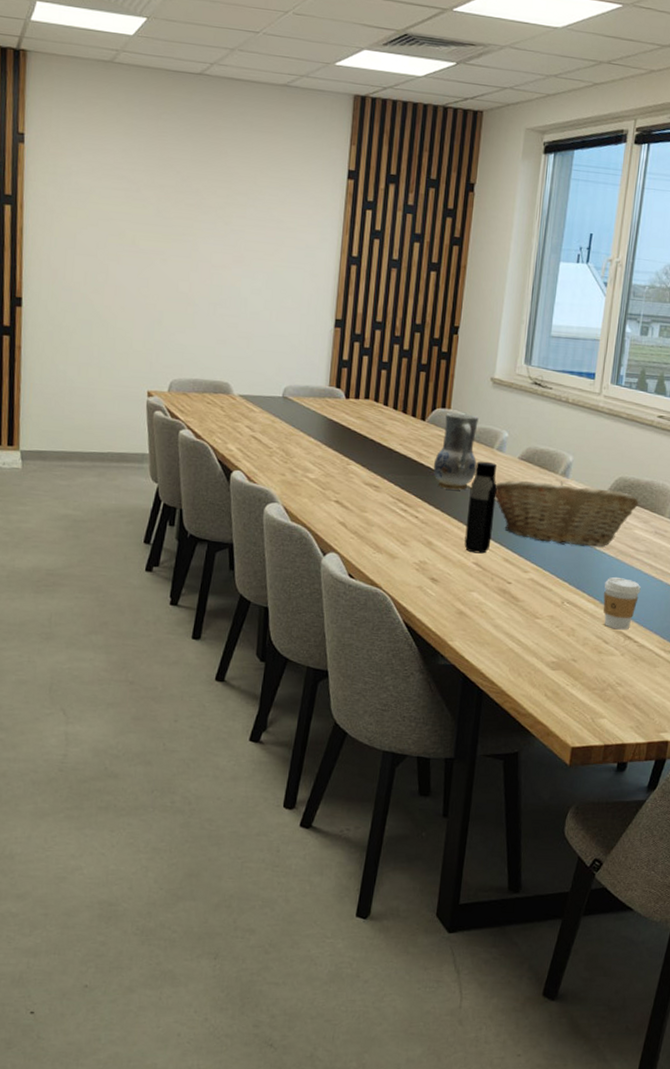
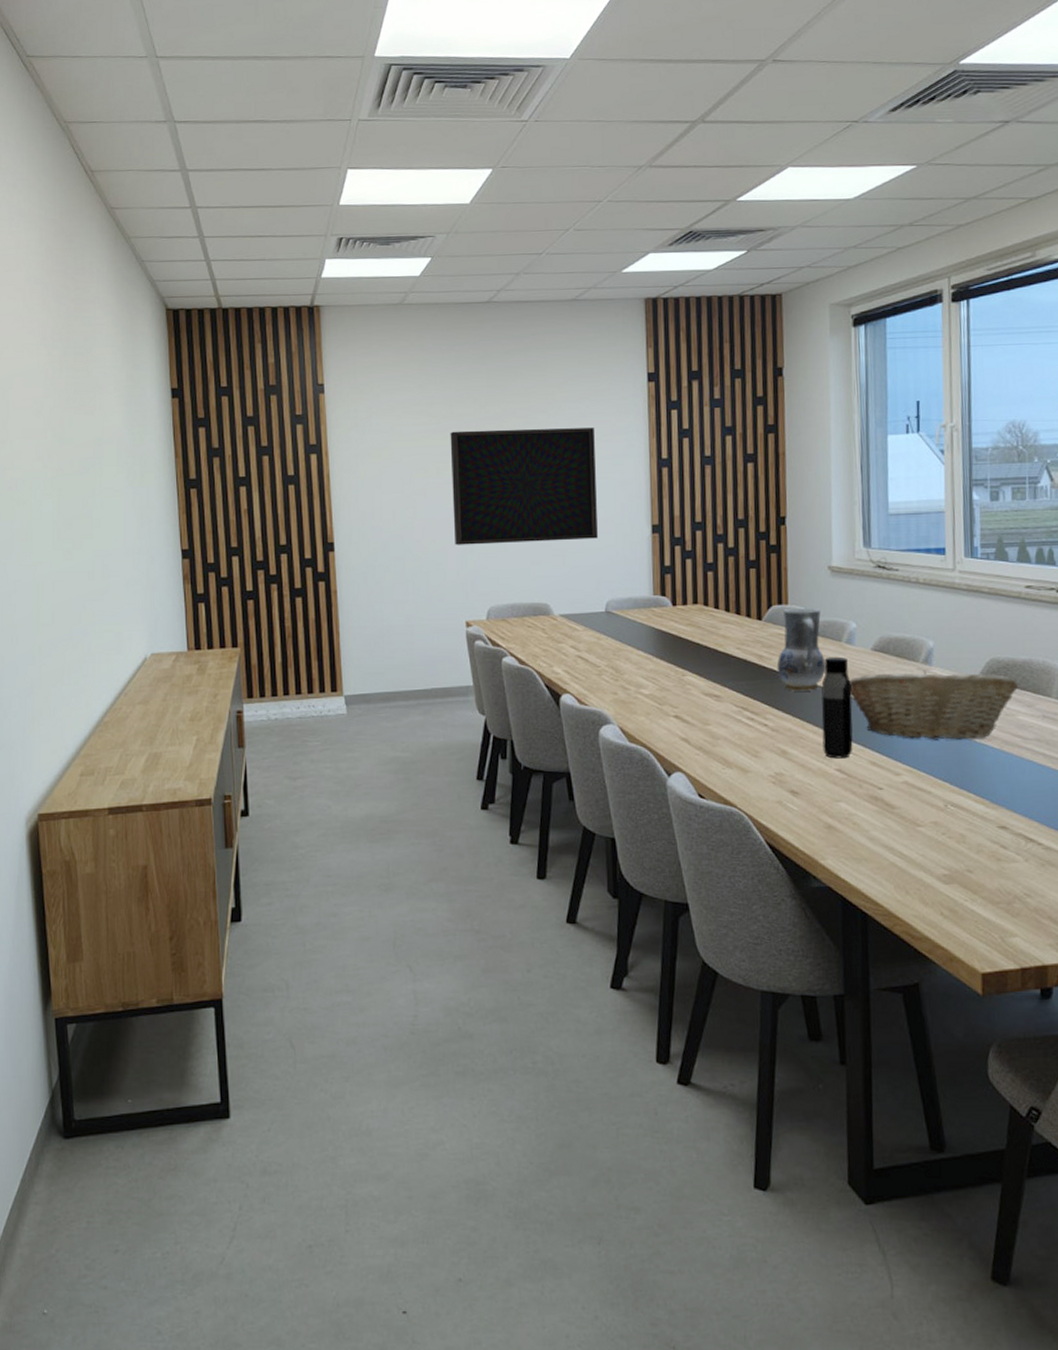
television: none [144,201,291,326] -> present [450,427,598,545]
coffee cup: present [603,577,641,630] -> none [992,772,1036,832]

